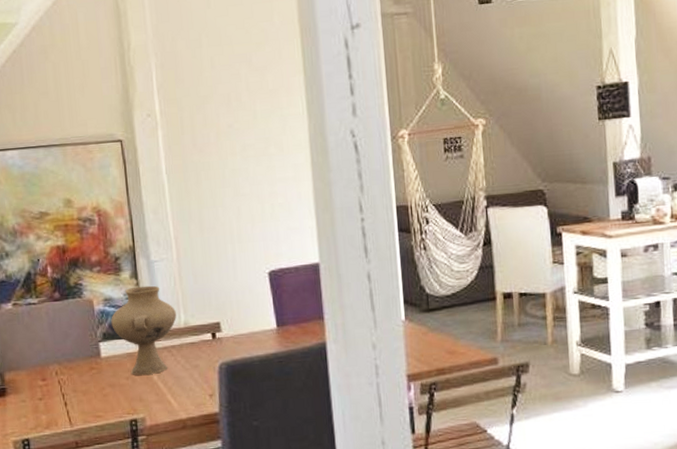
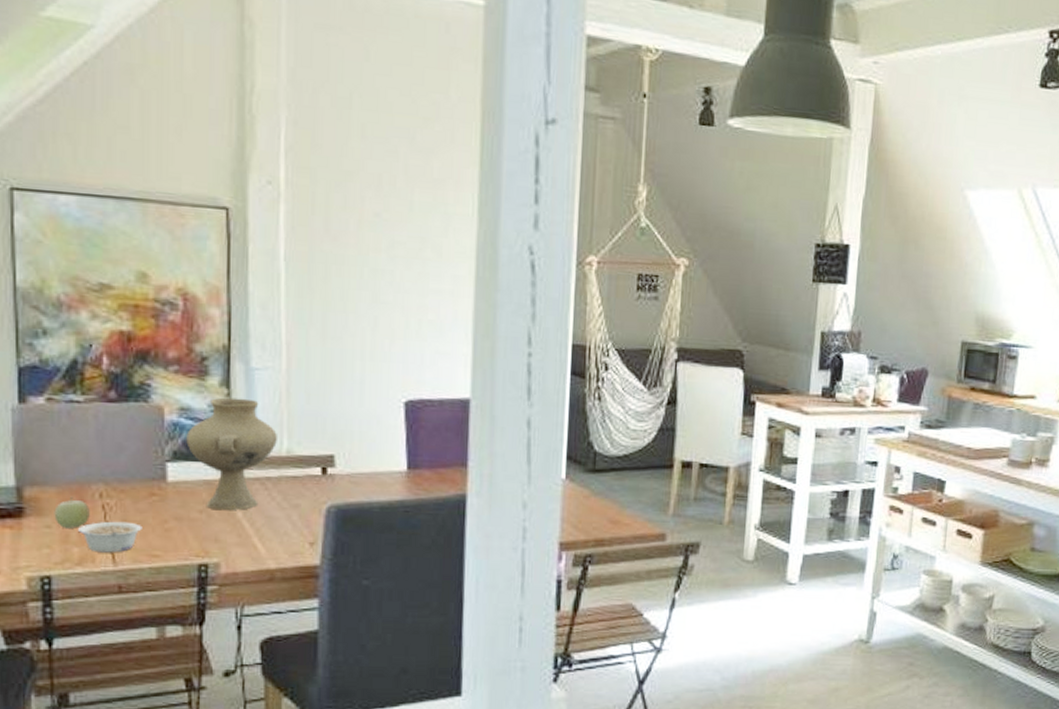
fruit: none [26,376,51,401] -> present [54,496,90,528]
legume: none [44,391,88,418] -> present [78,521,142,553]

